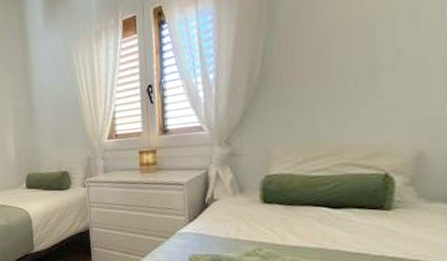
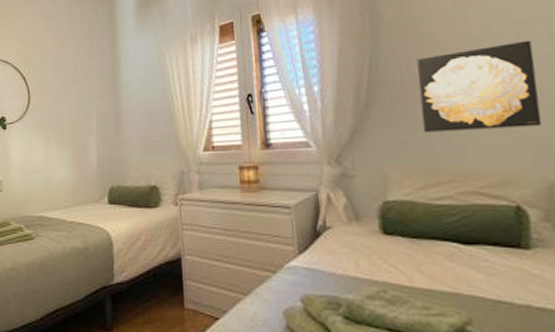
wall art: none [307,16,424,112] -> present [416,40,542,133]

